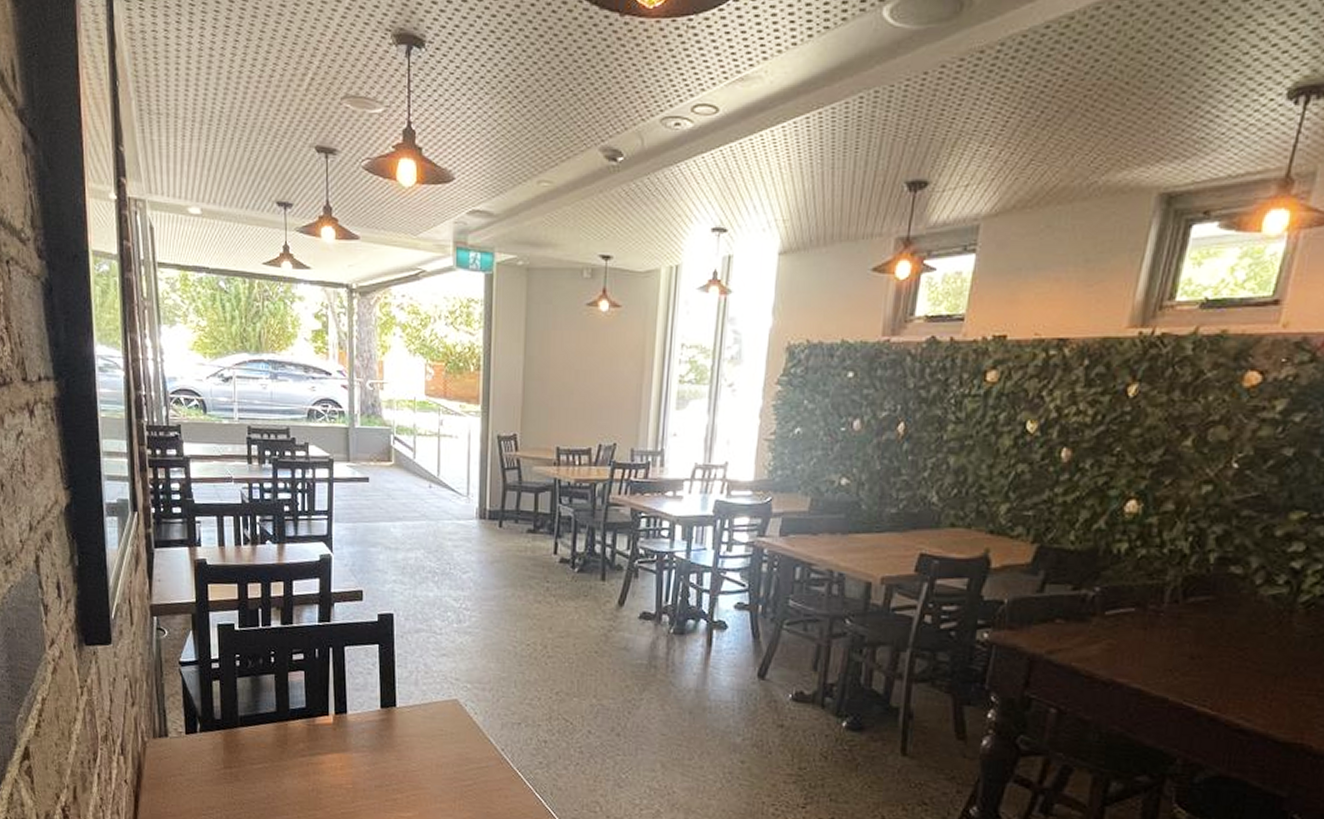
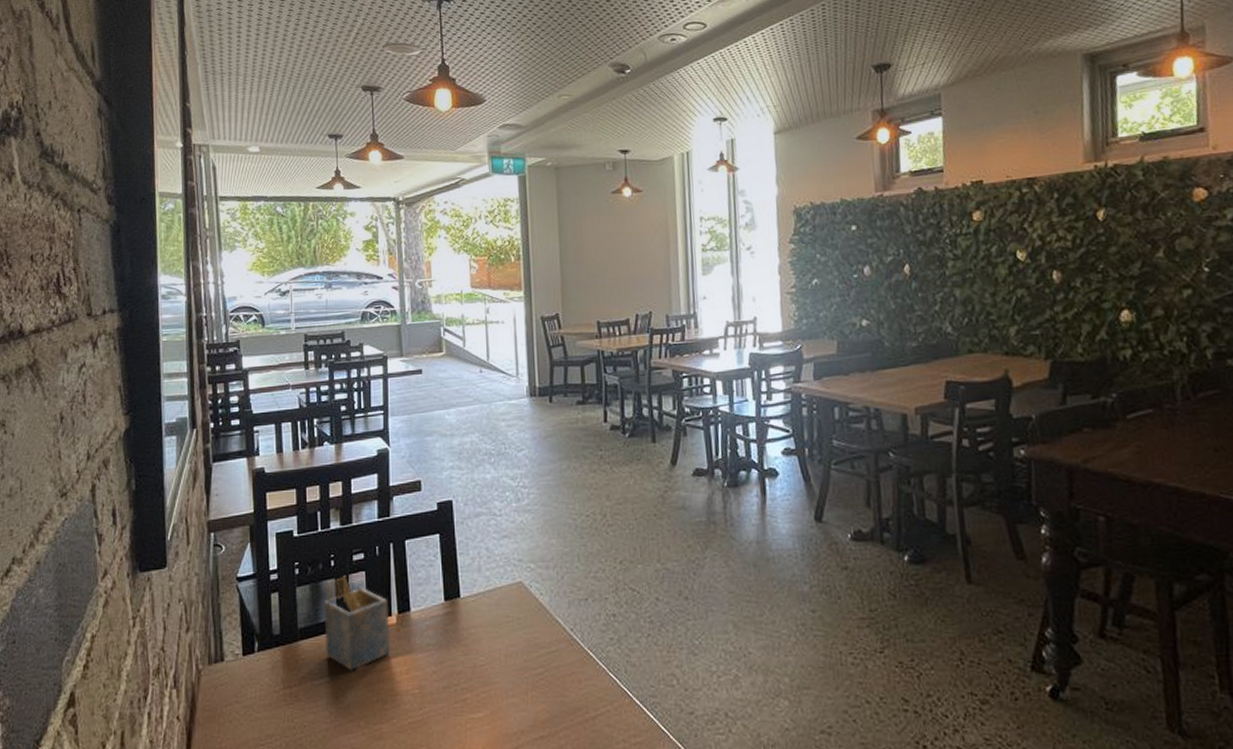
napkin holder: none [264,672,326,761] -> present [324,575,389,671]

